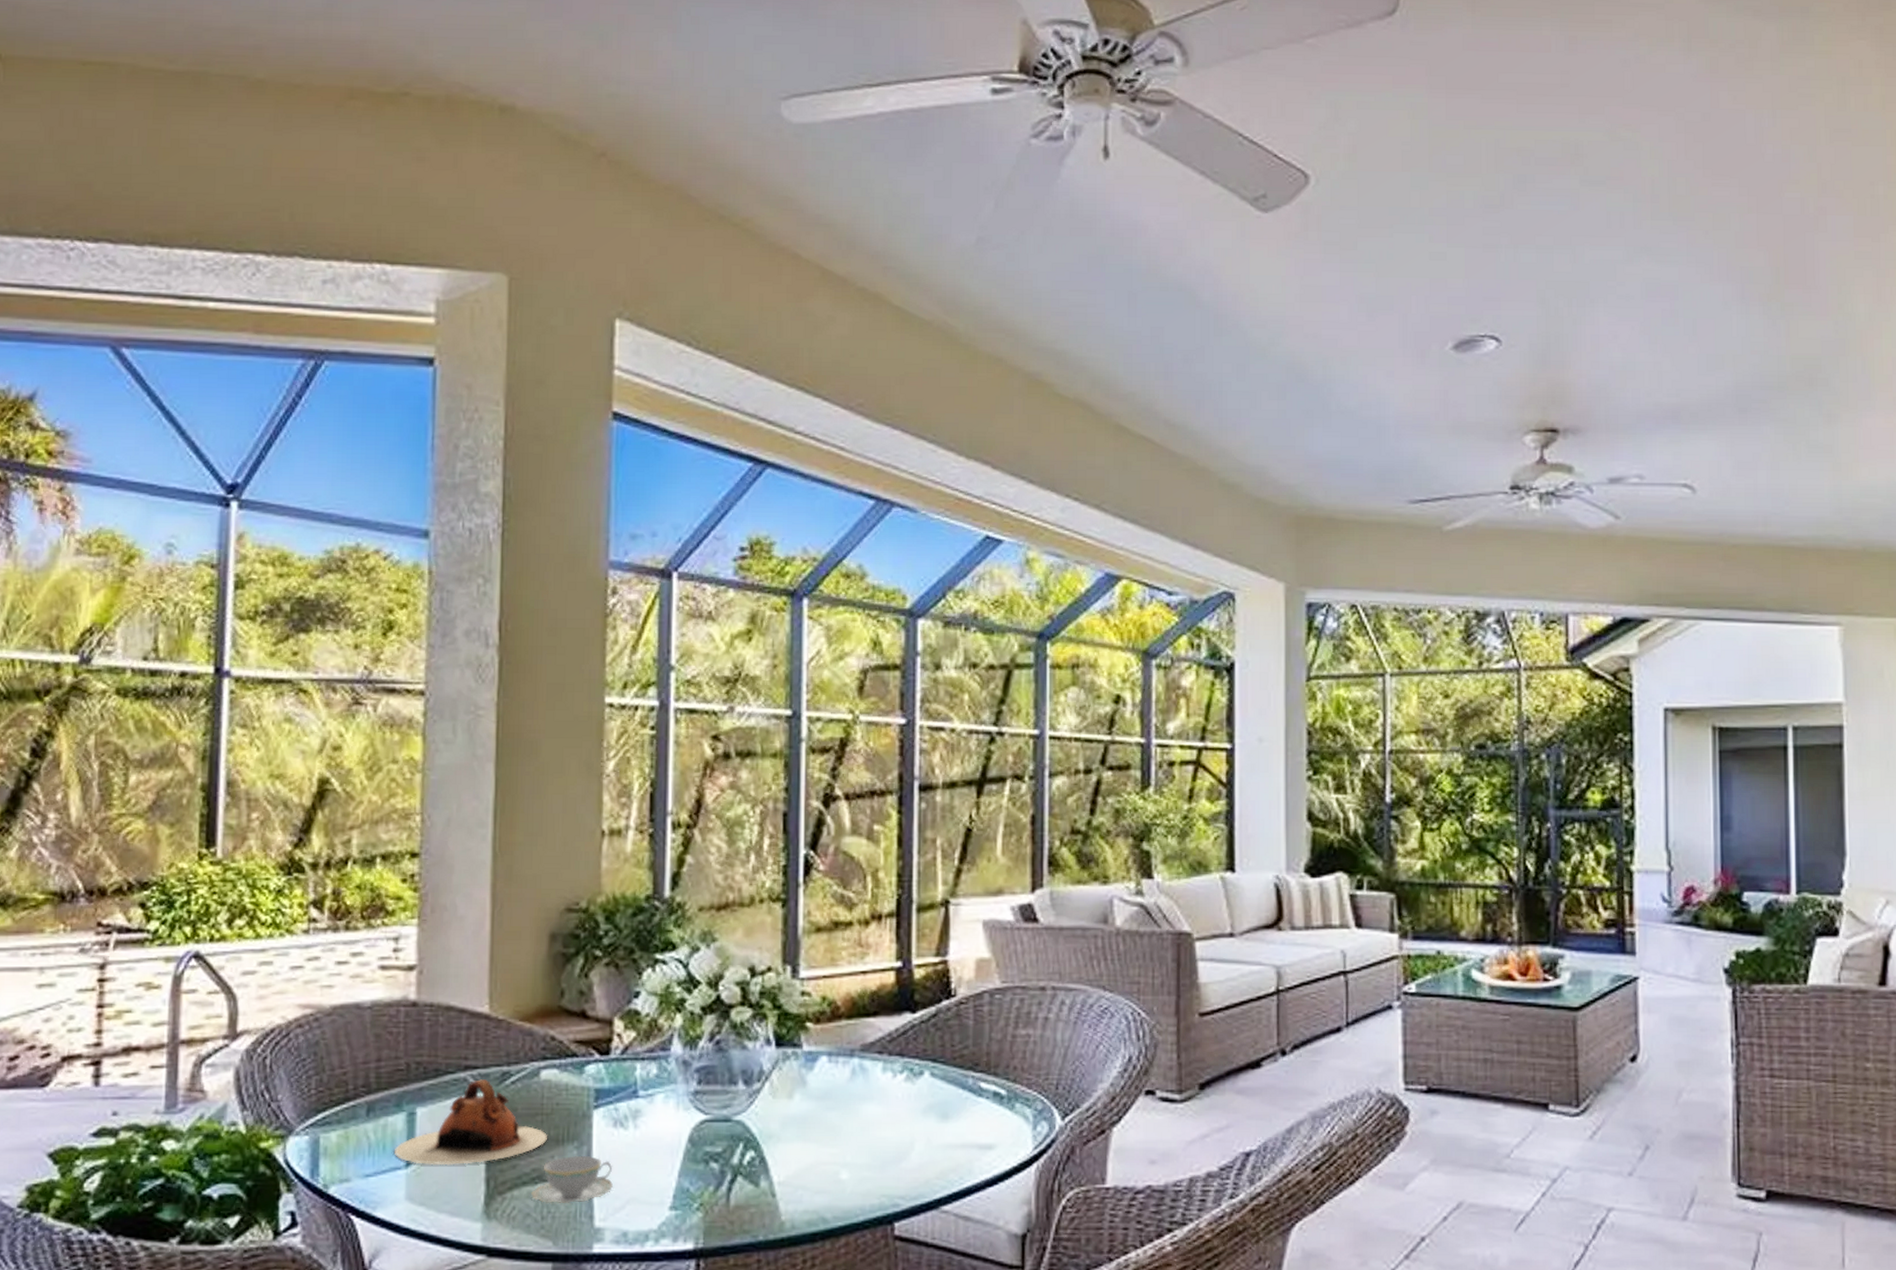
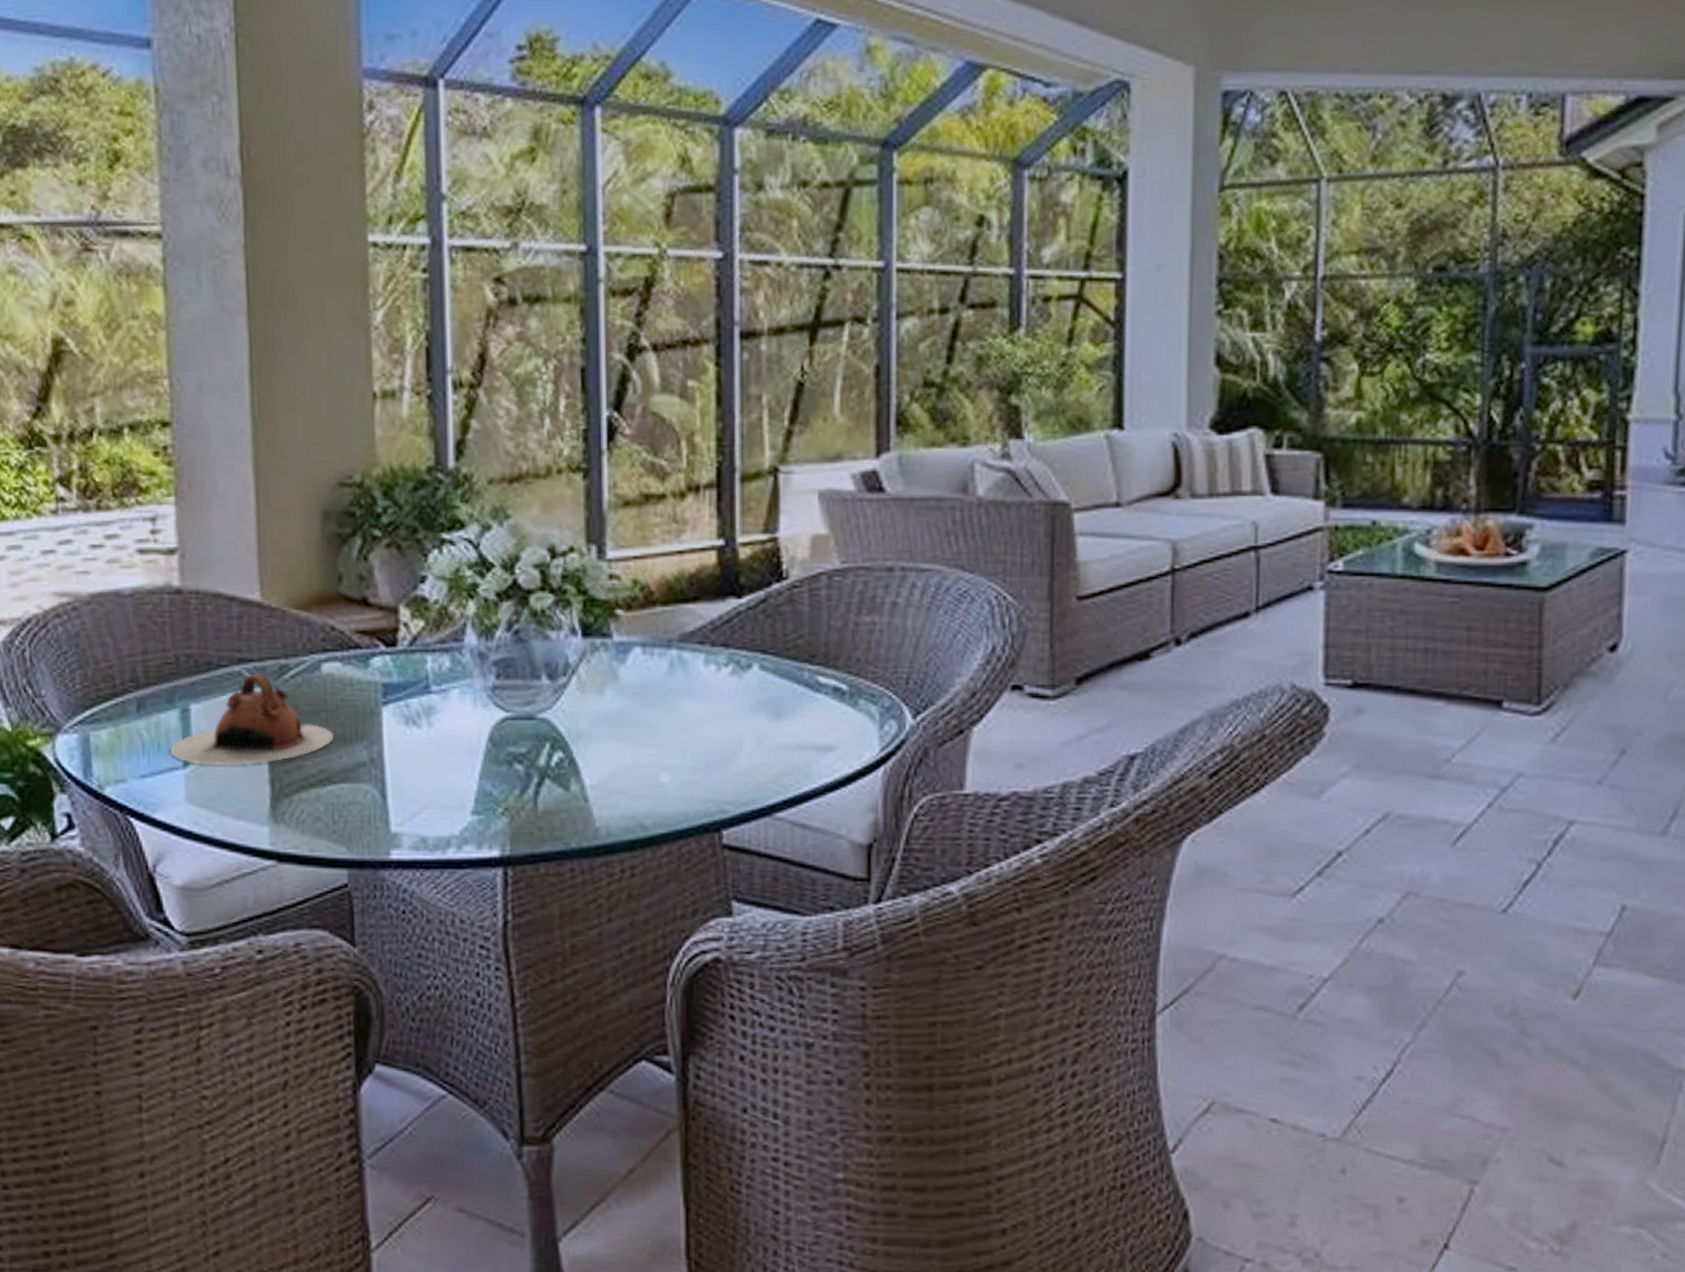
teacup: present [531,1155,613,1204] -> none [320,755,408,808]

